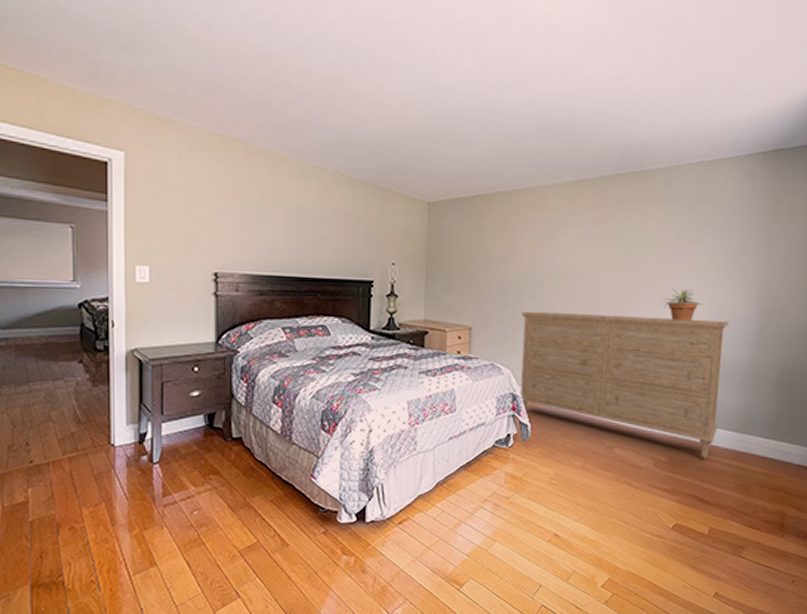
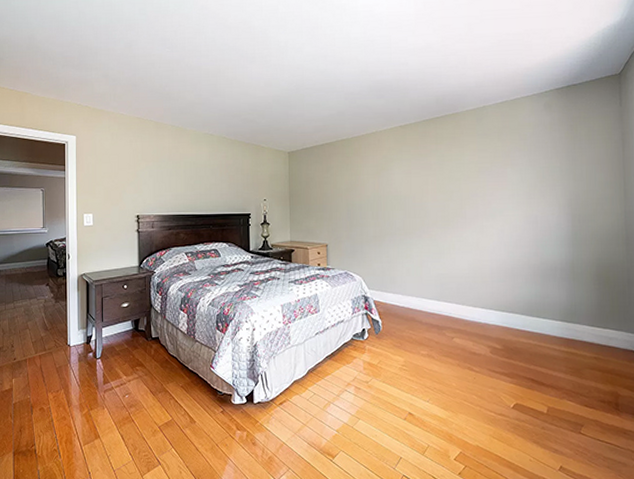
dresser: present [519,311,729,458] -> none [367,227,545,345]
potted plant: present [662,289,703,321] -> none [483,203,520,230]

